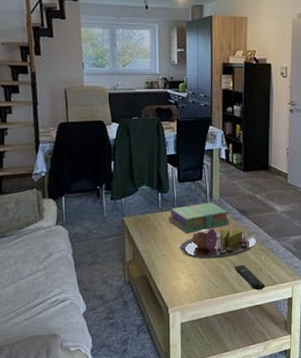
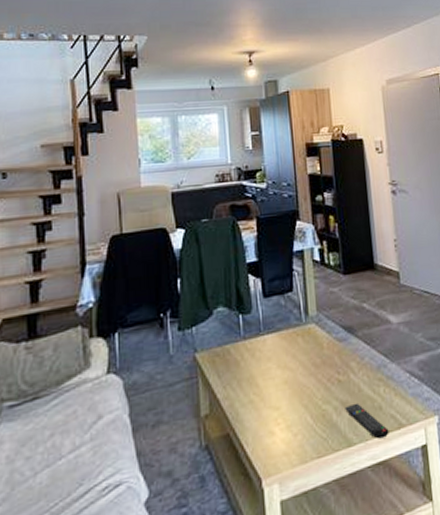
stack of books: present [169,202,230,233] -> none [254,320,334,367]
serving tray: present [177,229,259,259] -> none [267,354,373,401]

